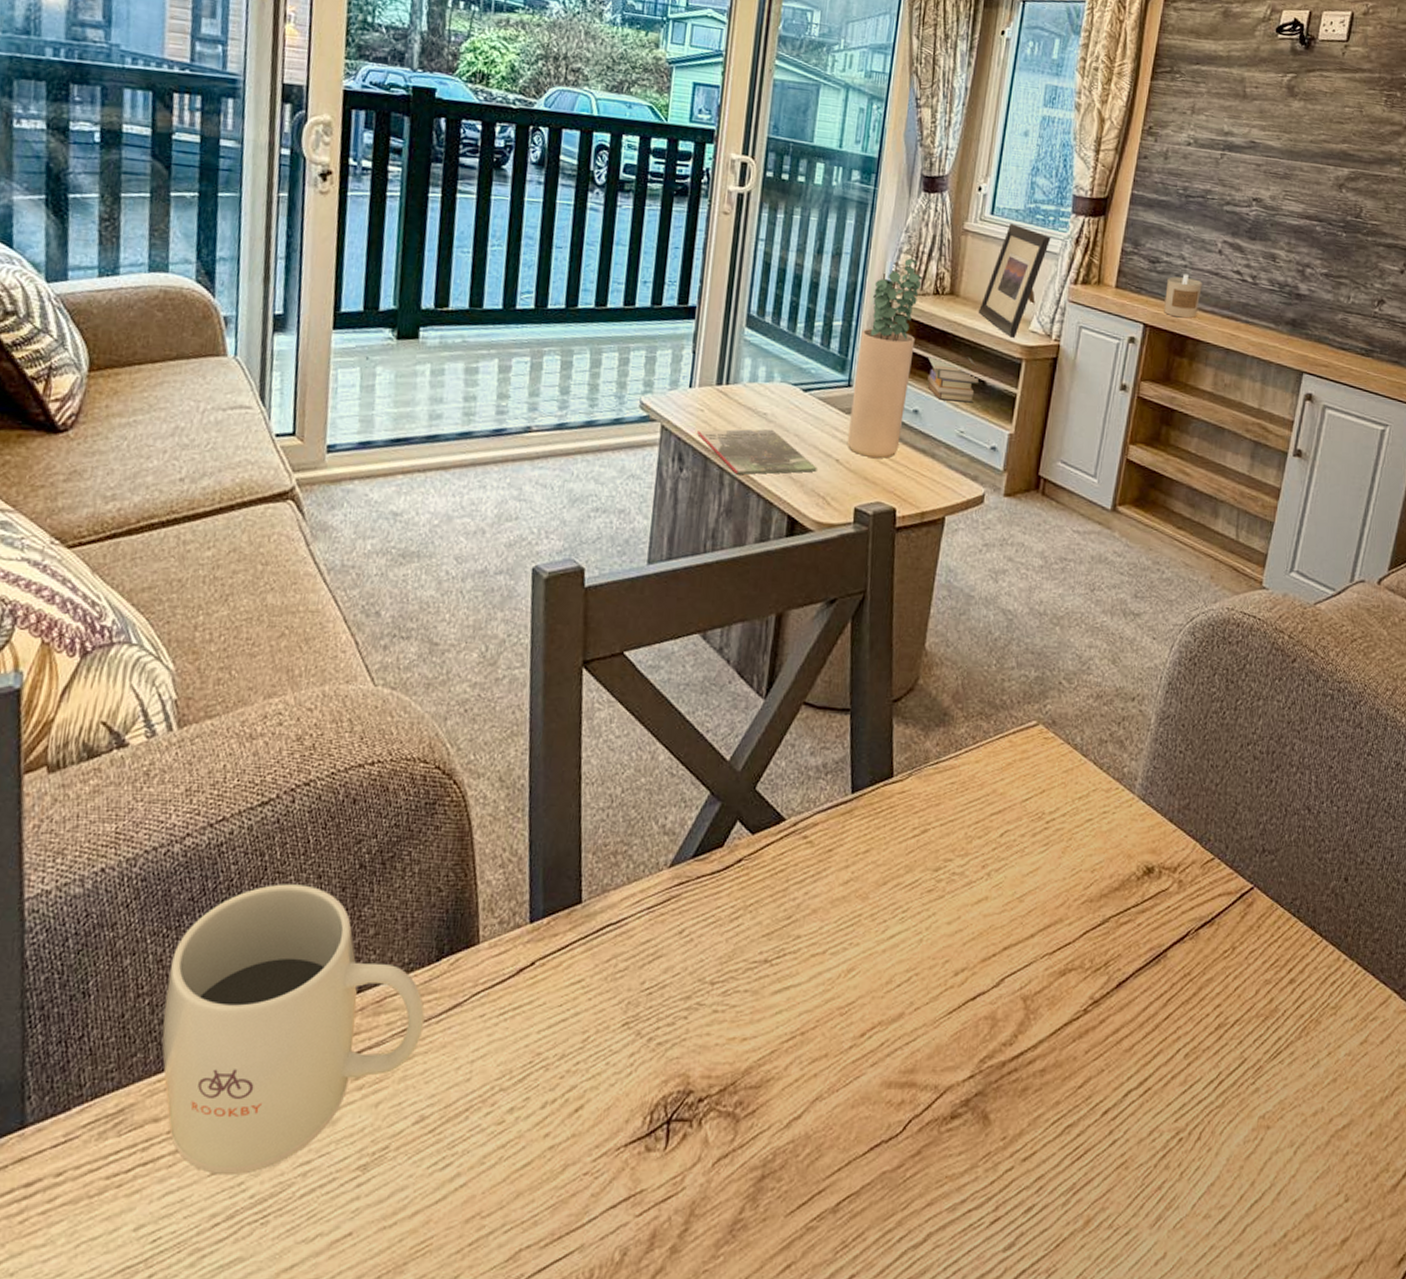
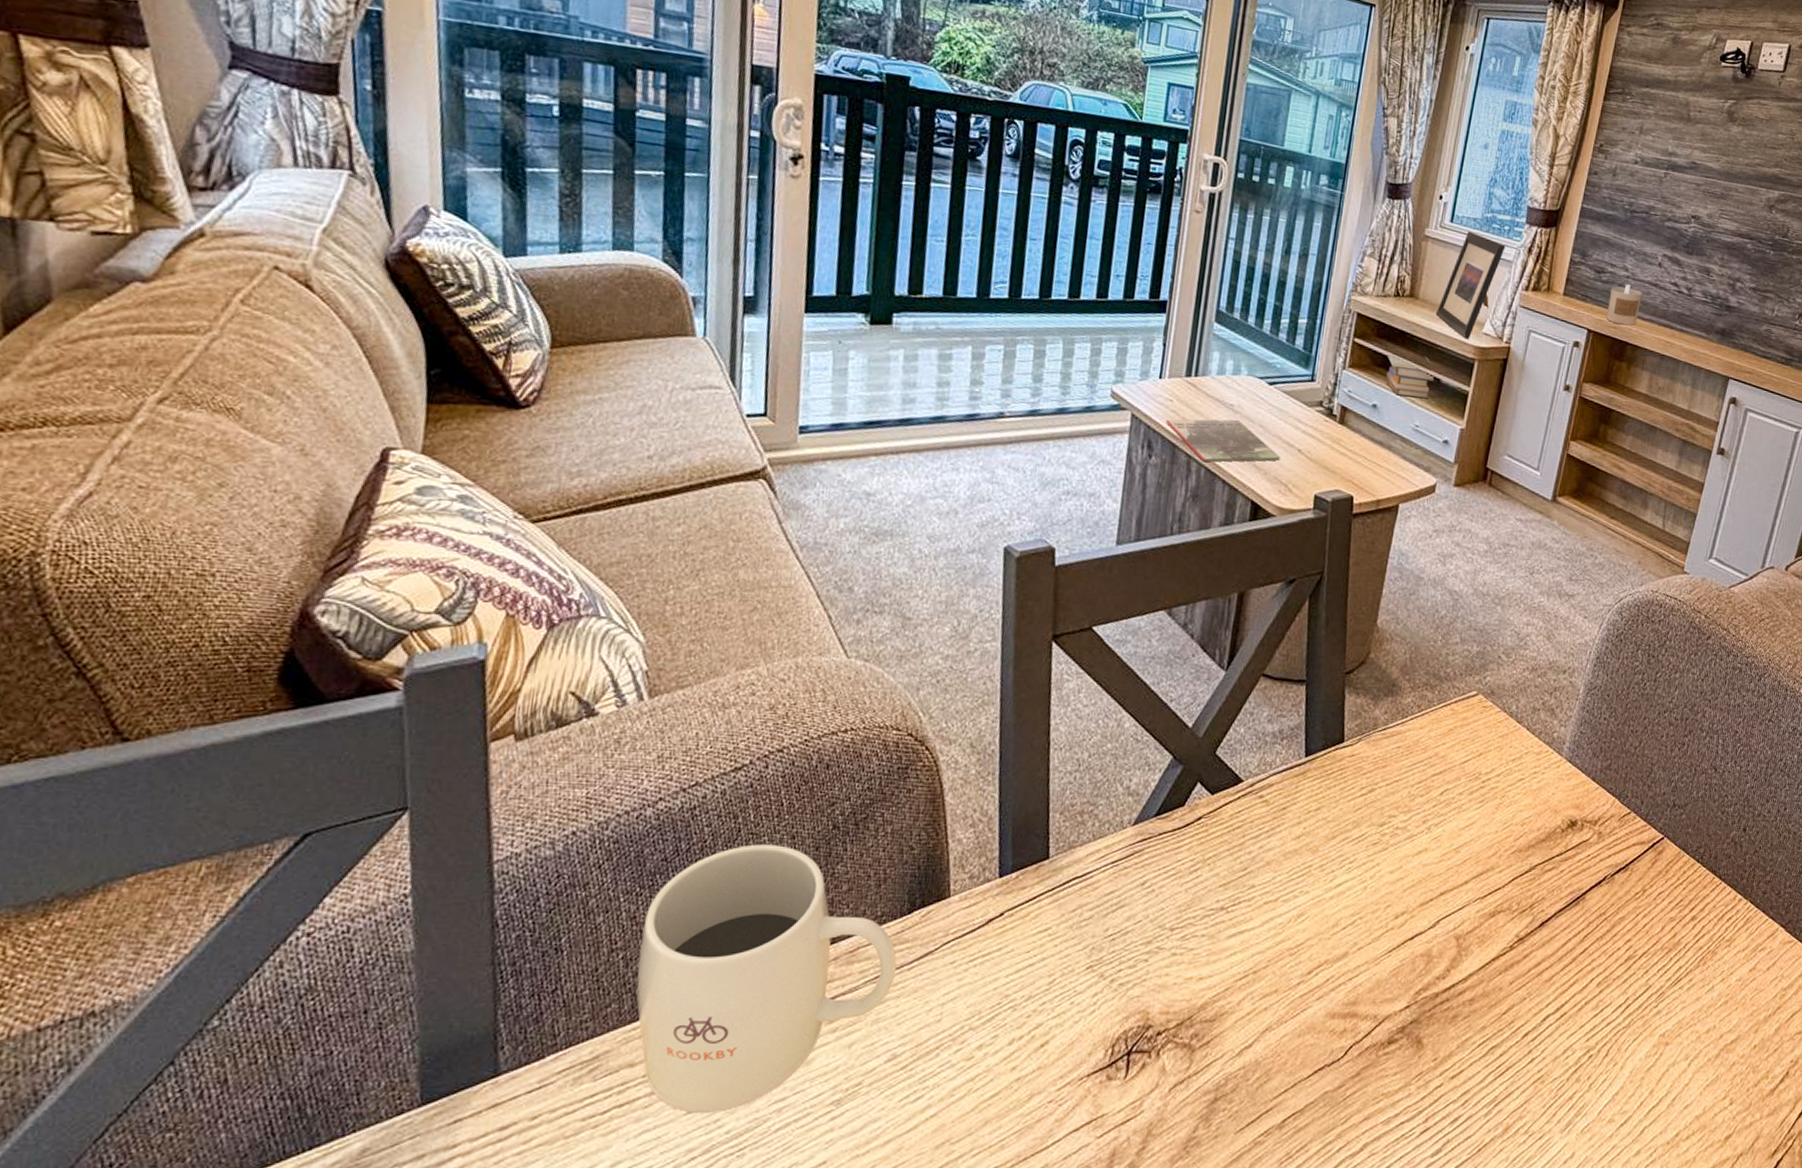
vase: present [846,249,923,458] -> none [1308,252,1385,449]

